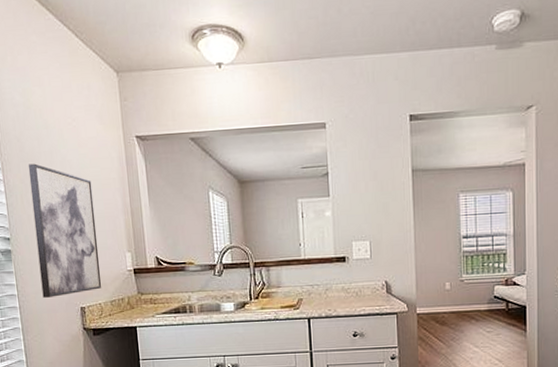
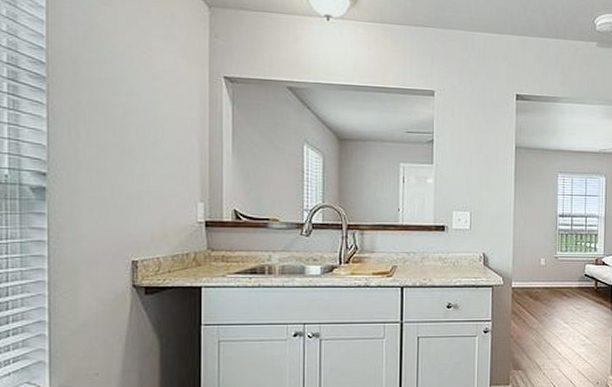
wall art: present [28,163,102,298] -> none [82,90,164,247]

